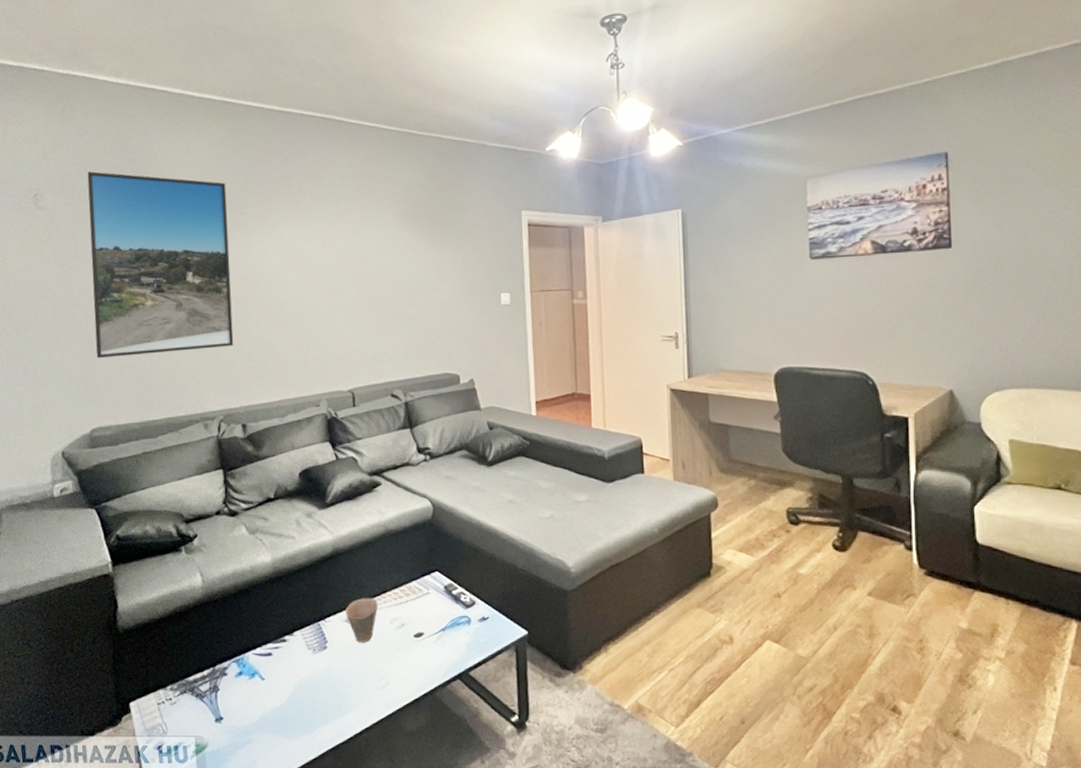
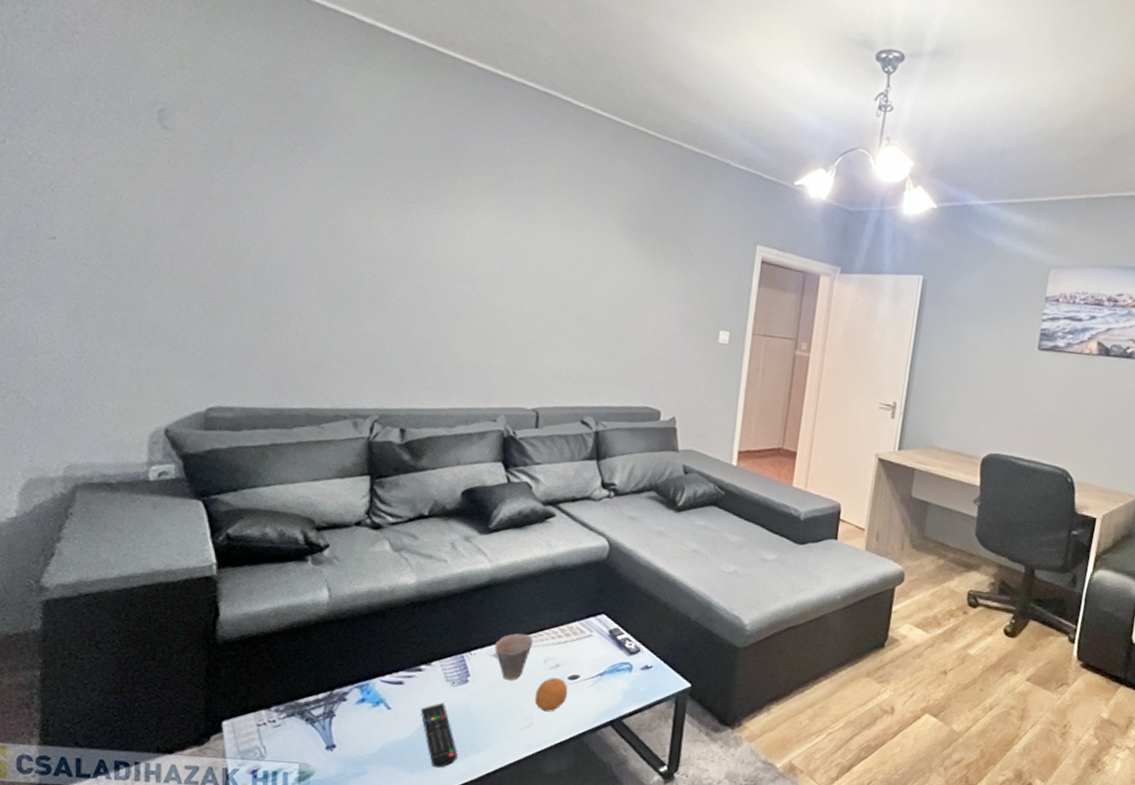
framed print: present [87,171,234,359] -> none [223,95,416,339]
remote control: none [289,670,327,732] -> present [420,702,458,768]
fruit: none [386,636,416,670] -> present [534,677,568,712]

